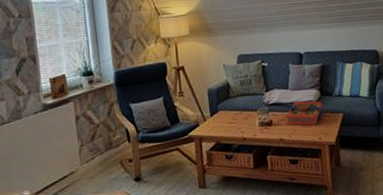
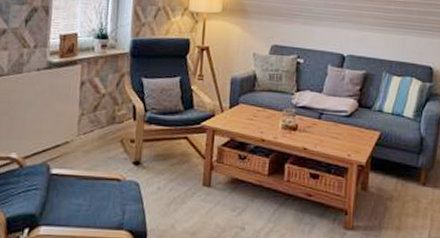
book: present [285,100,324,126] -> none [313,108,359,139]

